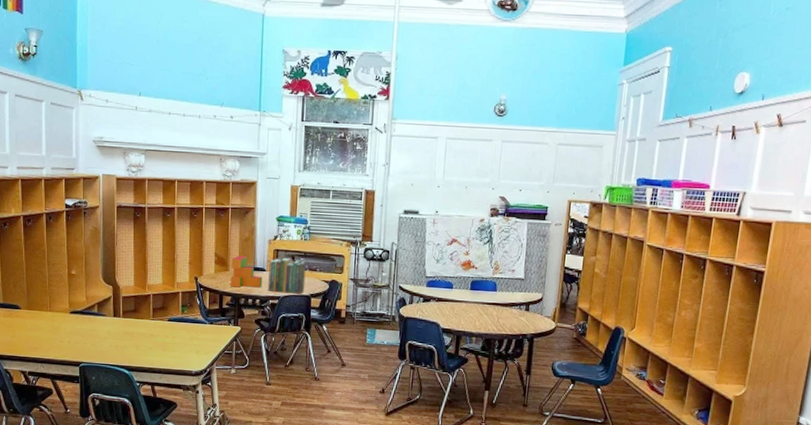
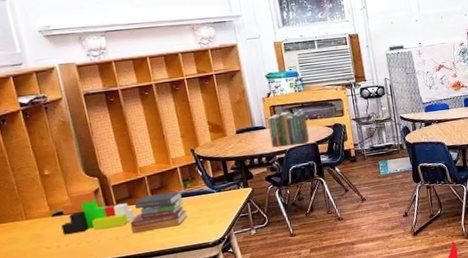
toy blocks: none [75,296,135,337] -> present [61,190,135,235]
books: none [129,313,180,348] -> present [130,191,188,233]
toy blocks: present [230,255,263,288] -> none [226,118,265,151]

